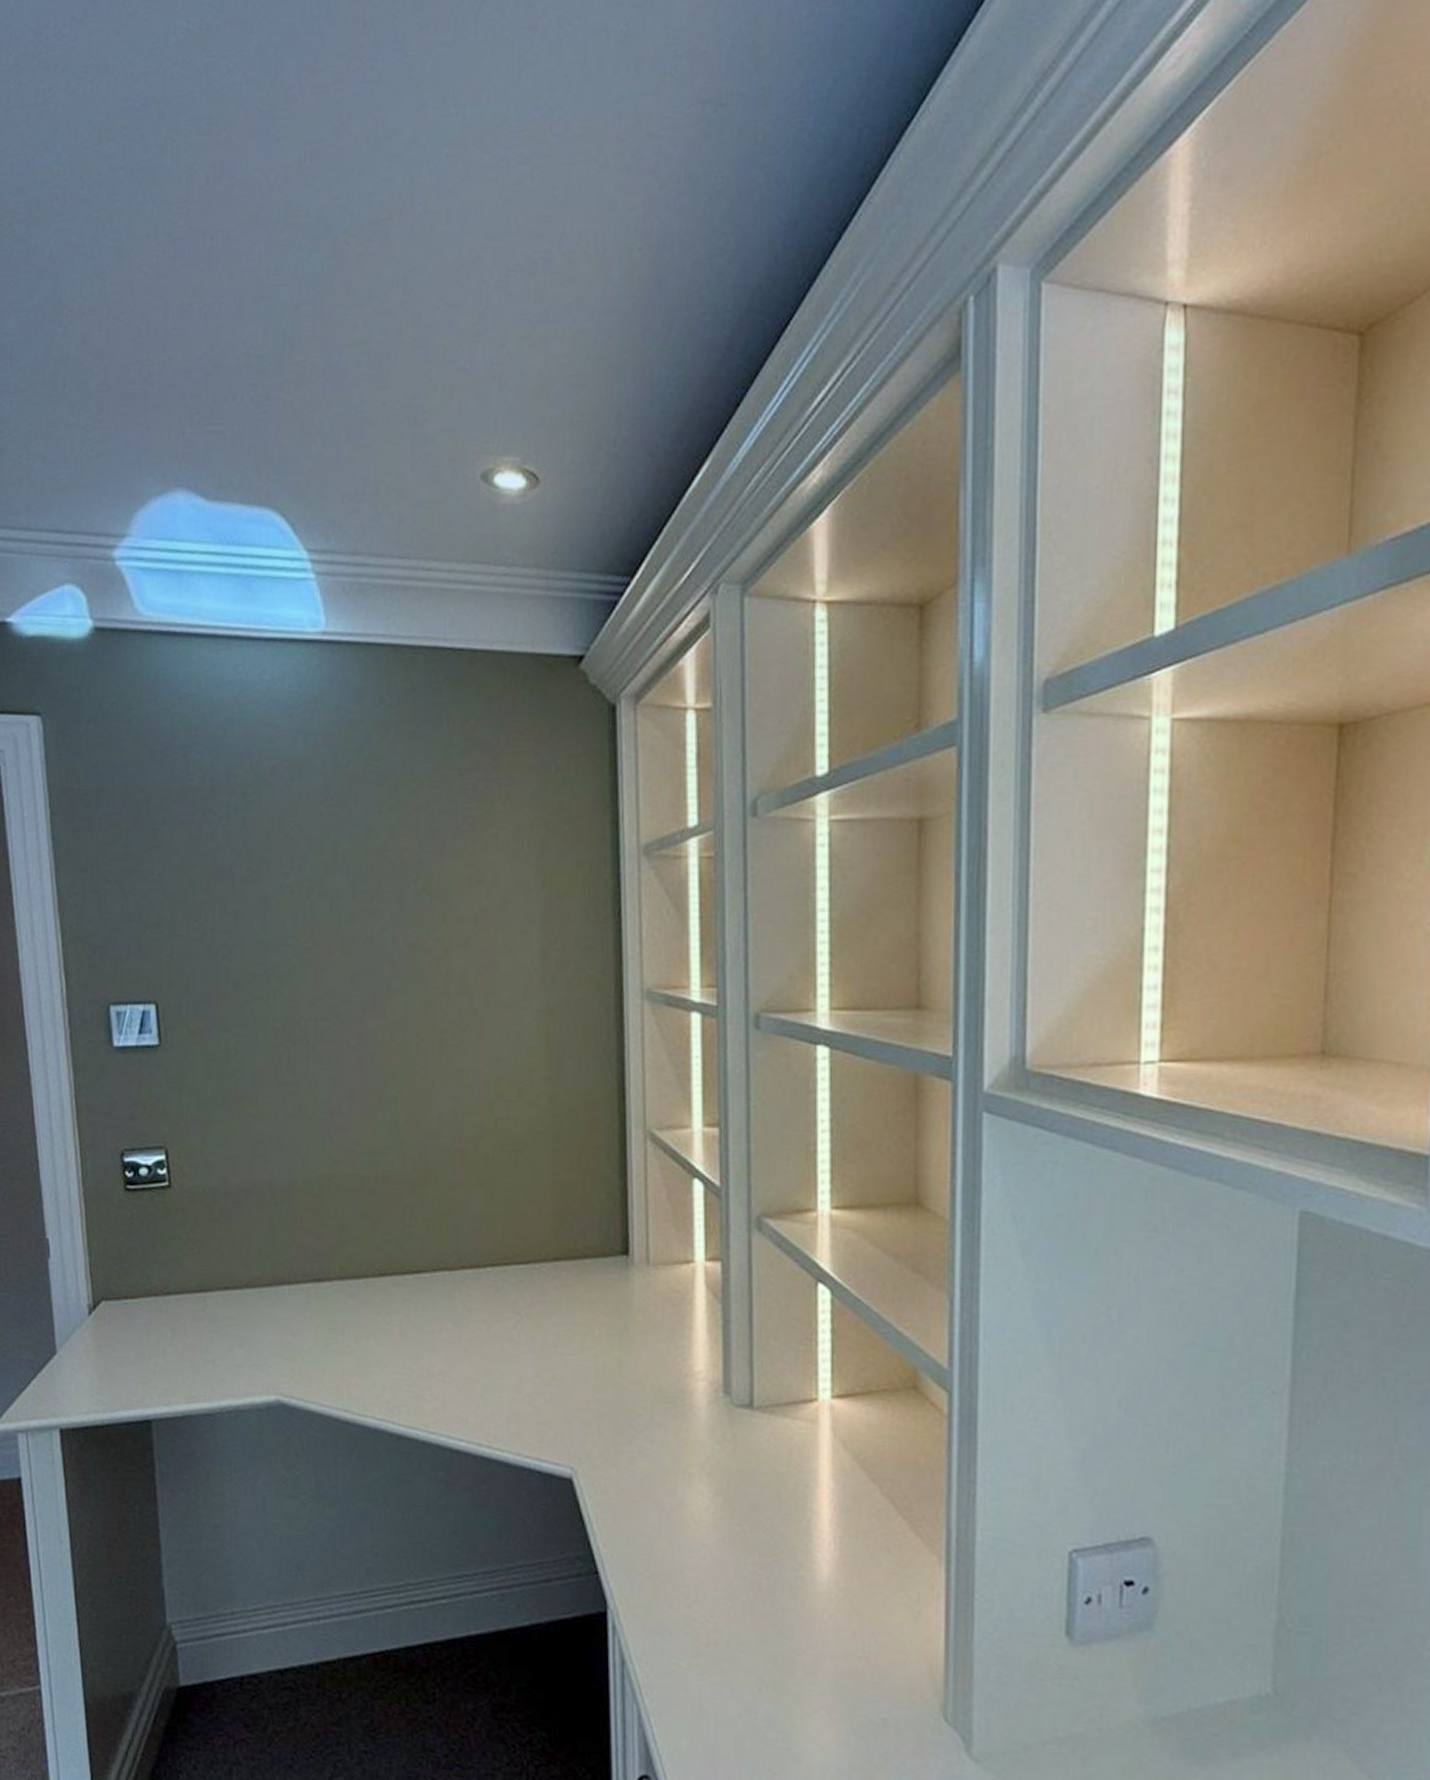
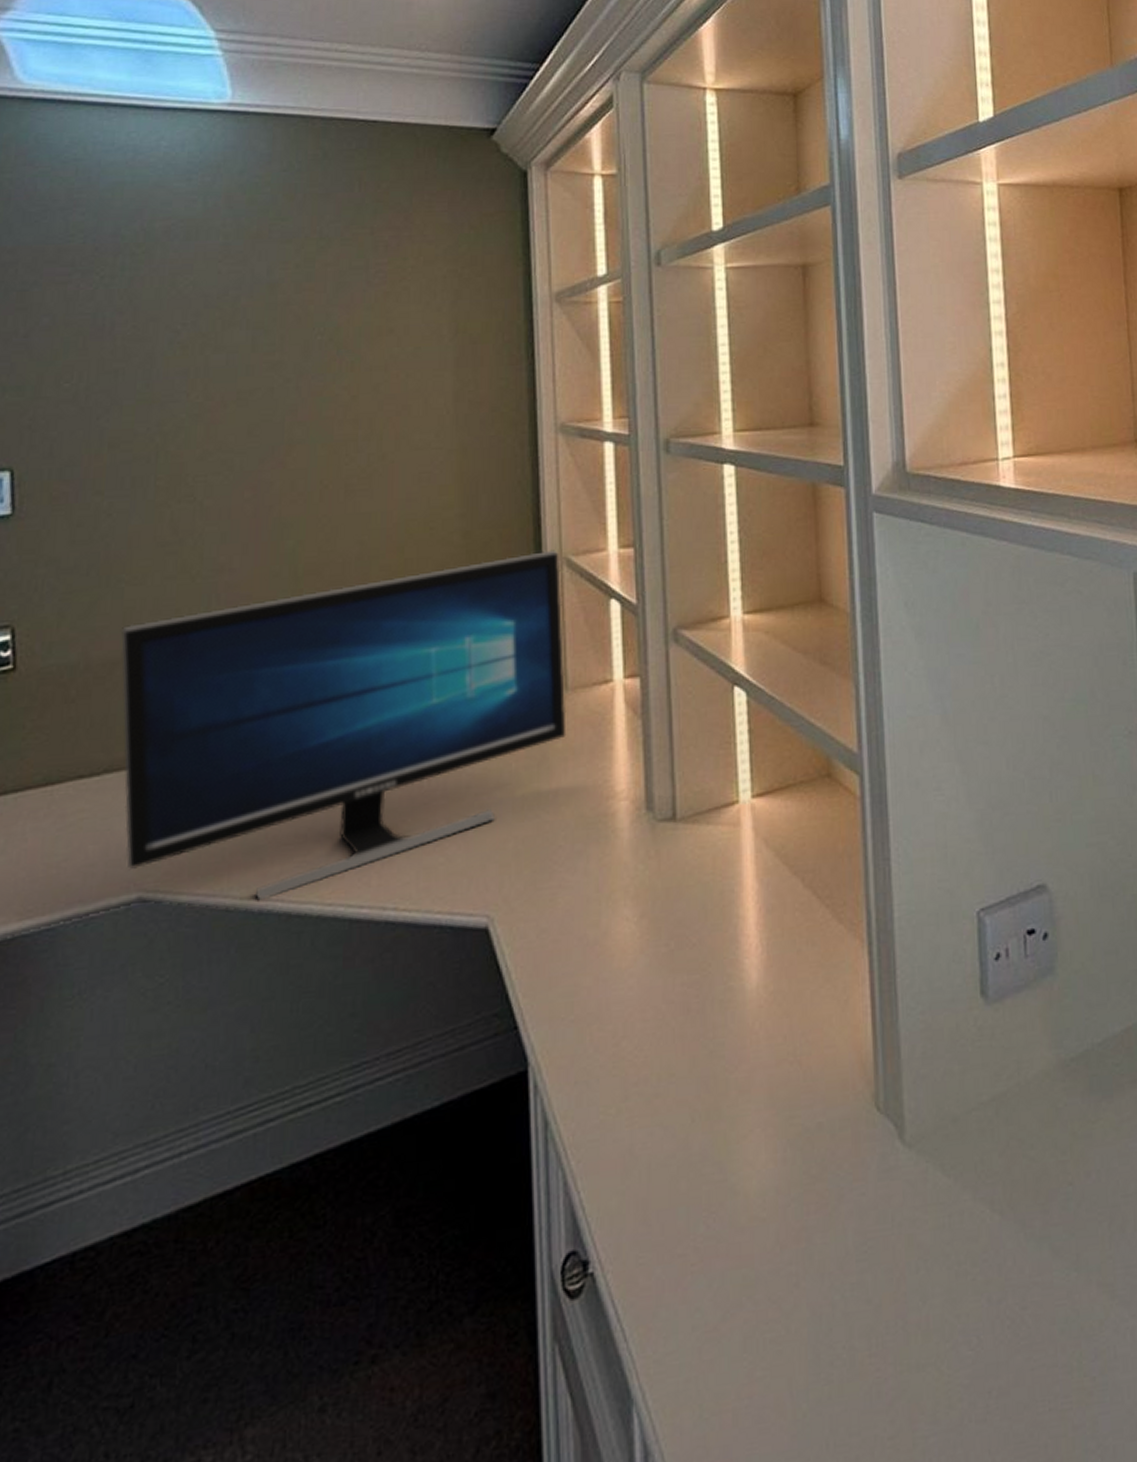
computer monitor: none [251,1121,648,1420] -> present [120,549,567,901]

